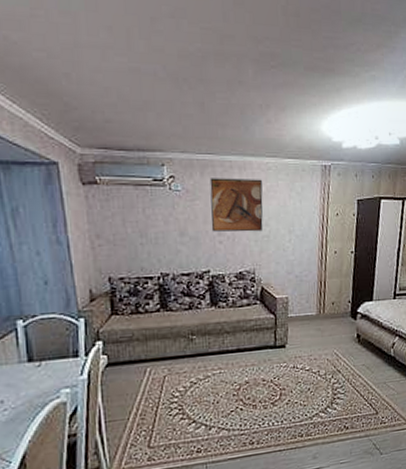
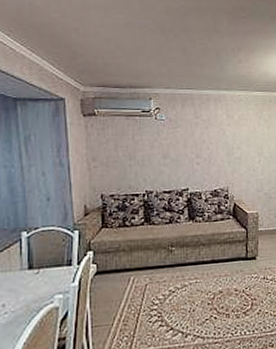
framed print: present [209,178,263,232] -> none [189,108,236,155]

